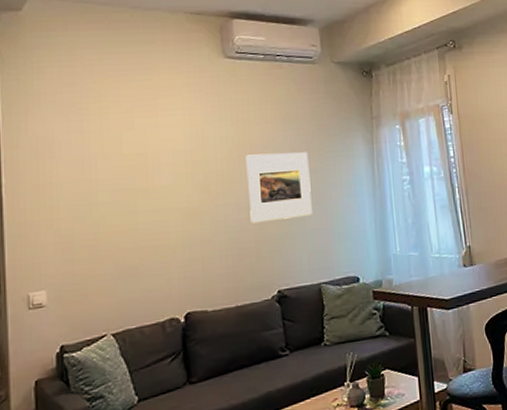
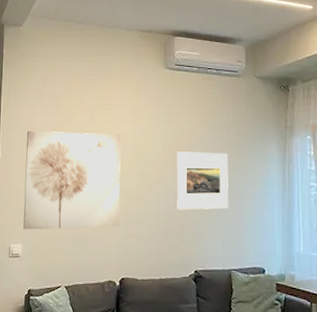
wall art: none [40,140,179,272] -> present [23,130,121,230]

